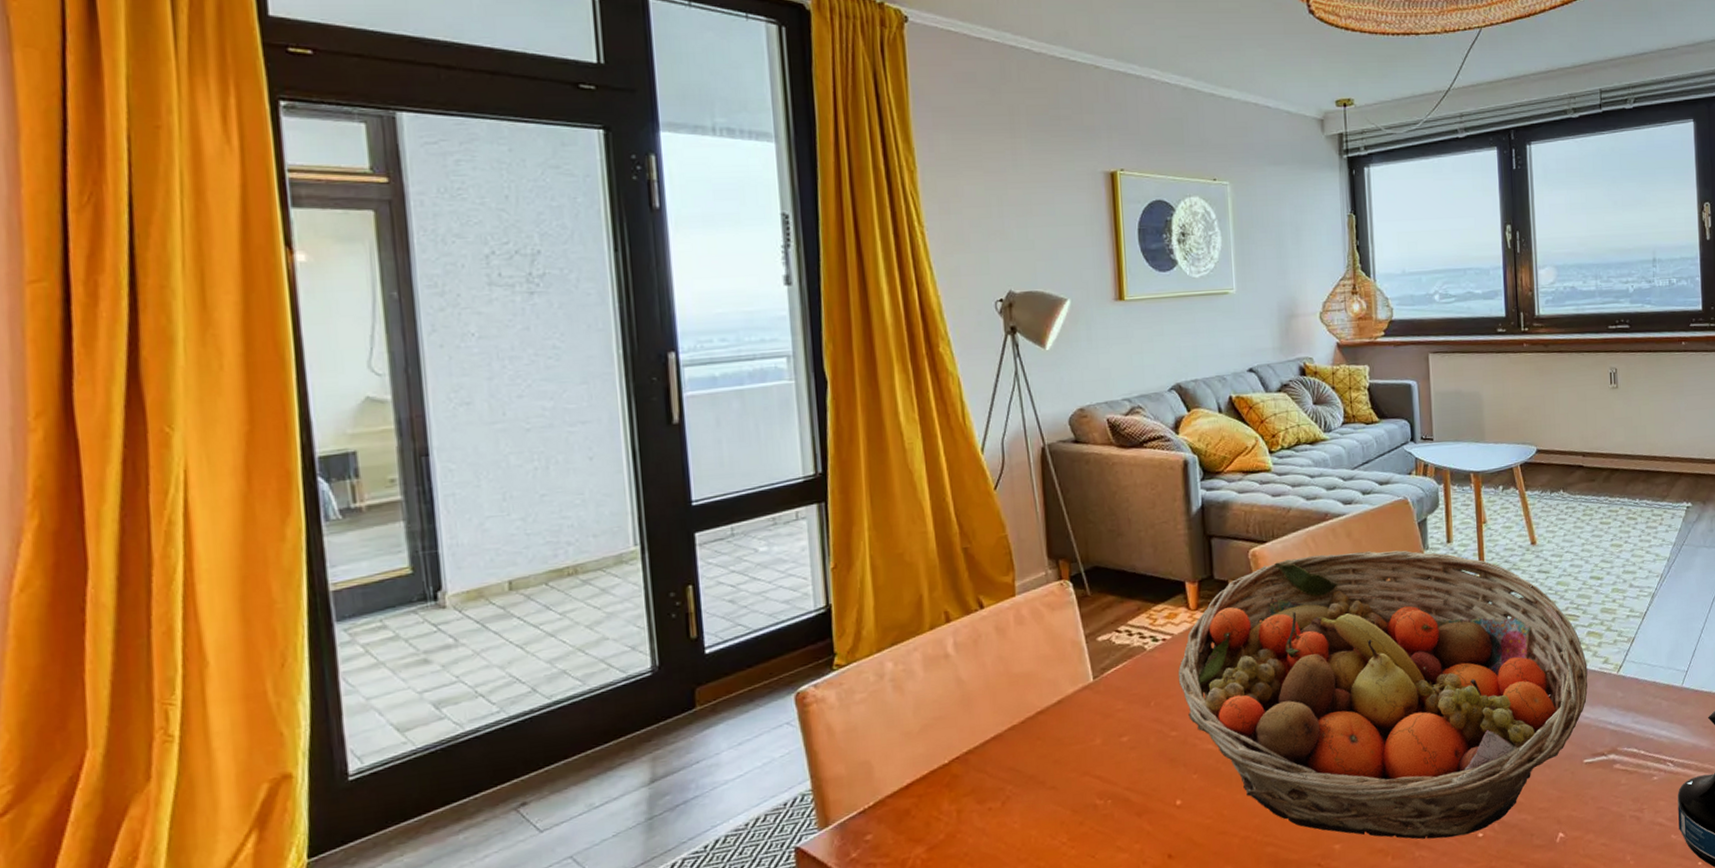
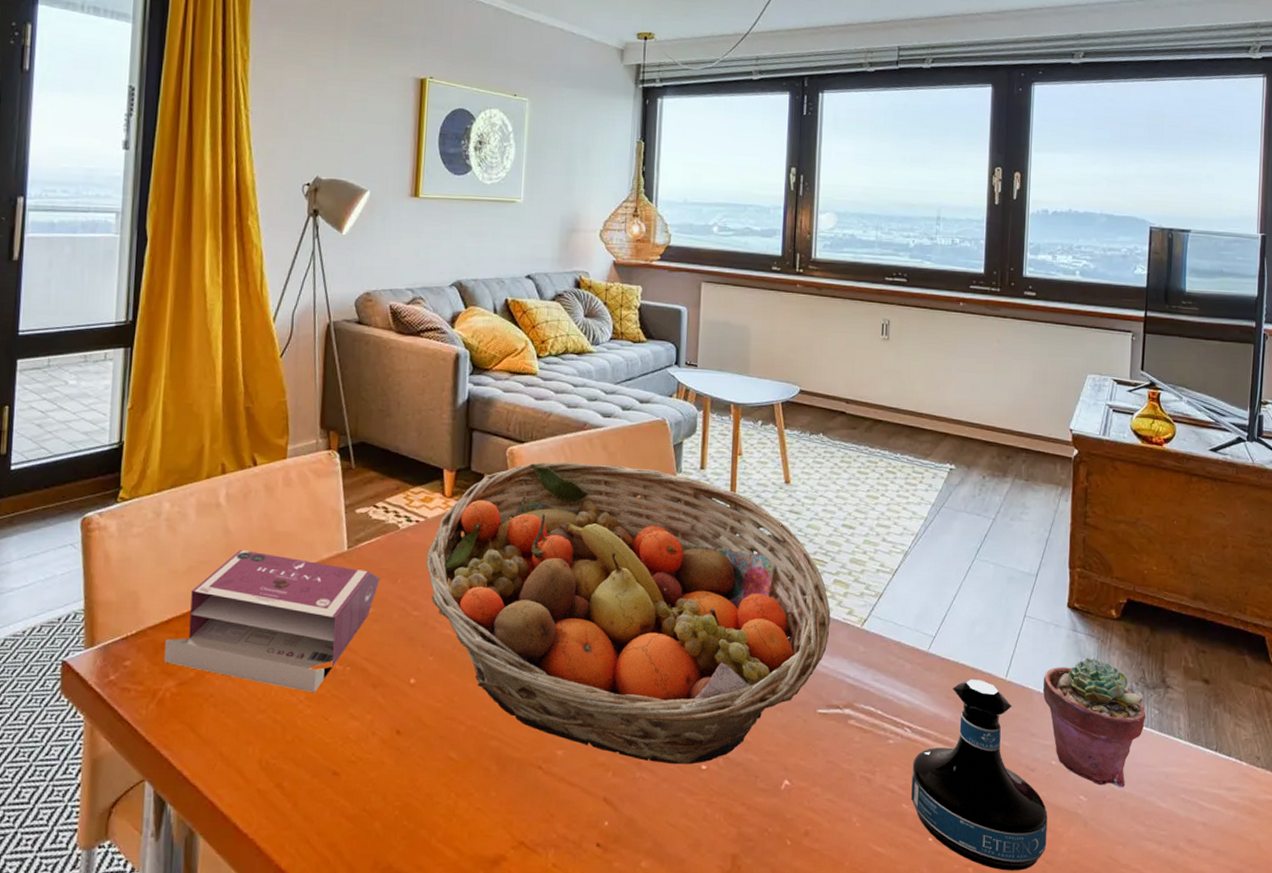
book: none [908,698,1132,833] -> present [164,549,380,693]

